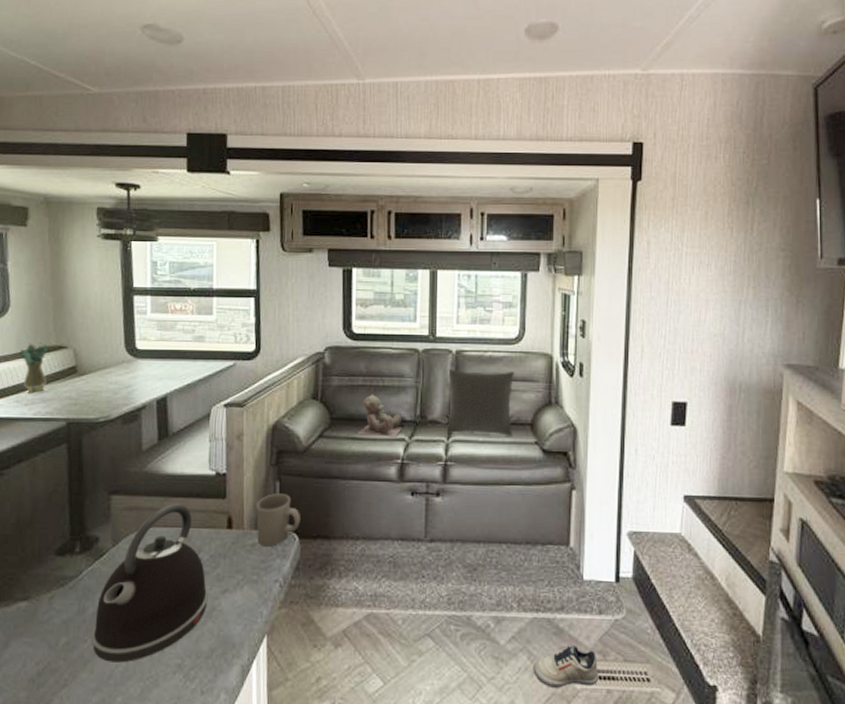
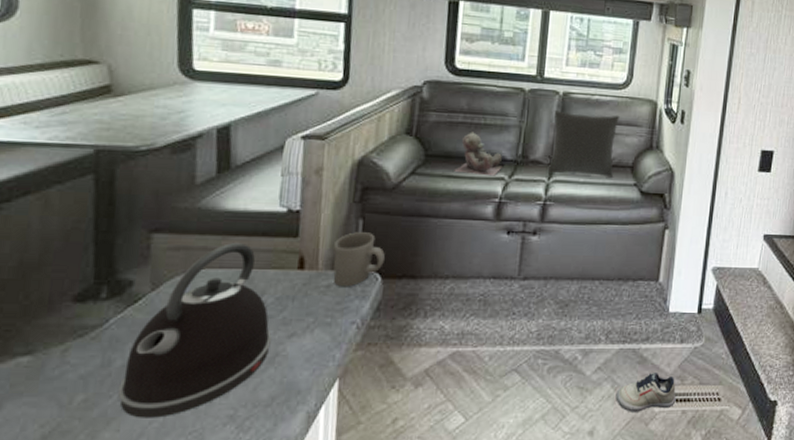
vase: present [19,343,49,393] -> none [30,54,73,114]

